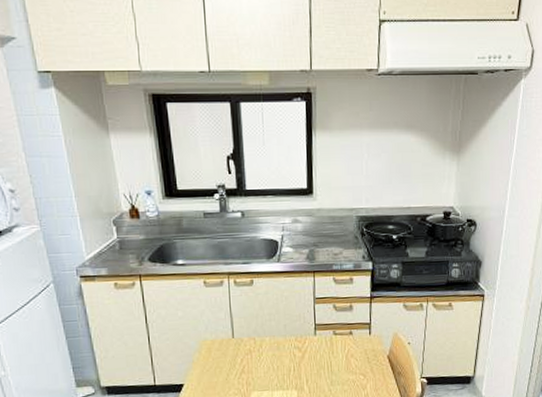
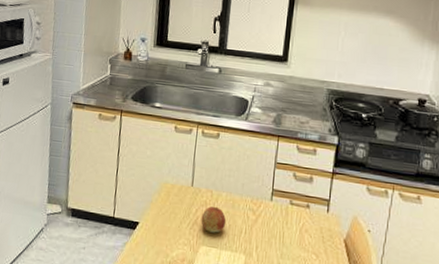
apple: none [247,352,274,378] -> present [201,206,227,233]

